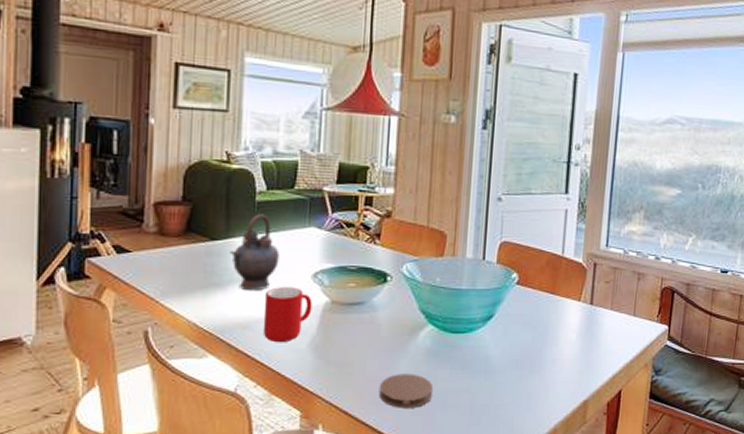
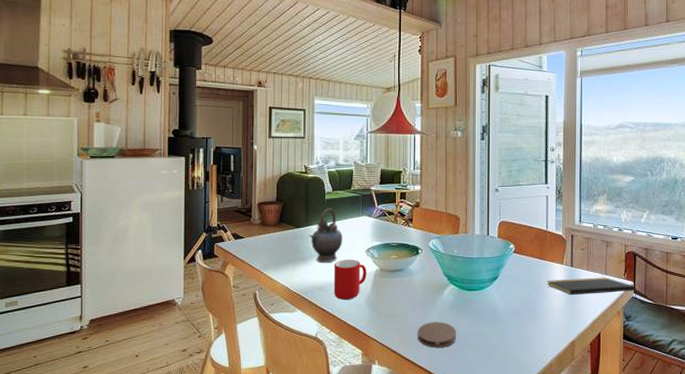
notepad: none [557,319,671,349] -> present [547,277,637,300]

